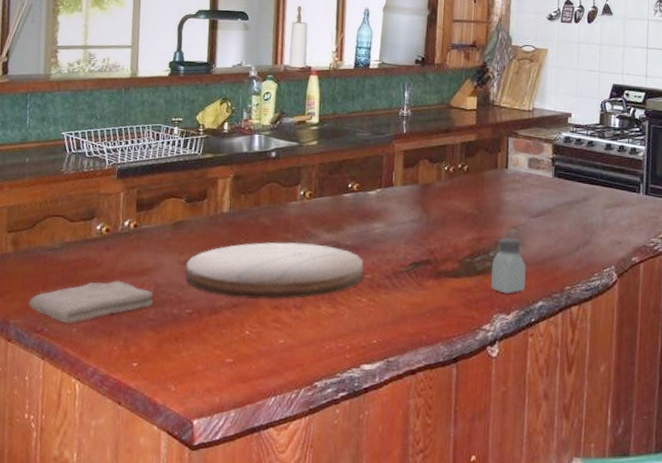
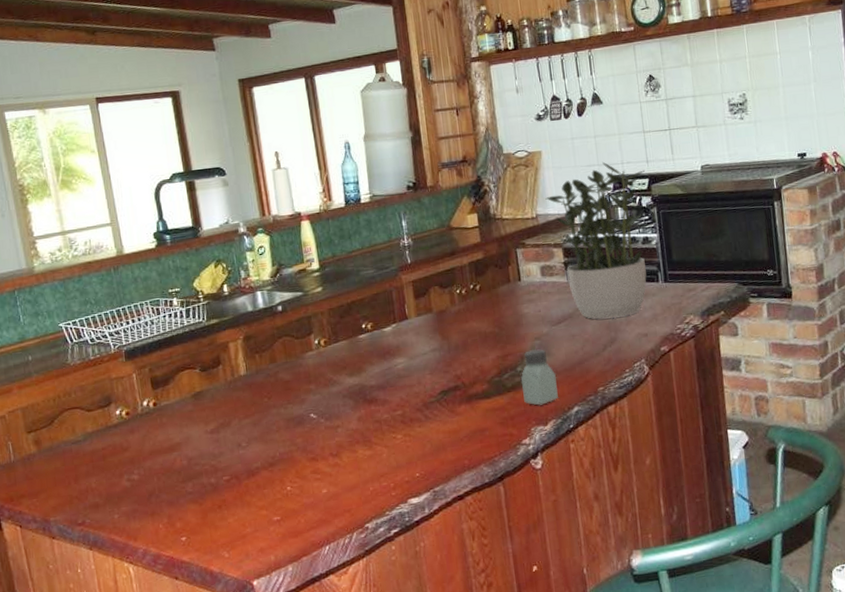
washcloth: present [28,280,153,324] -> none [64,460,189,512]
cutting board: present [185,242,364,300] -> none [214,389,394,457]
potted plant: none [544,69,642,221] -> present [545,161,647,319]

